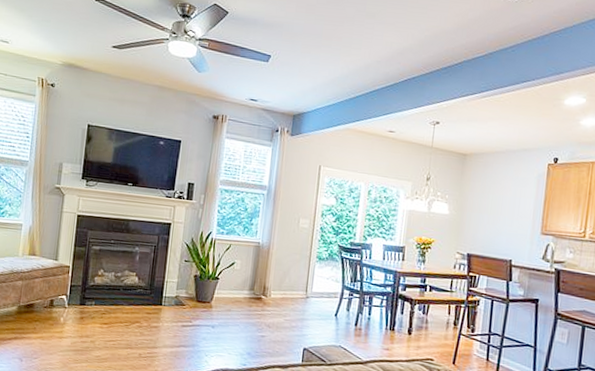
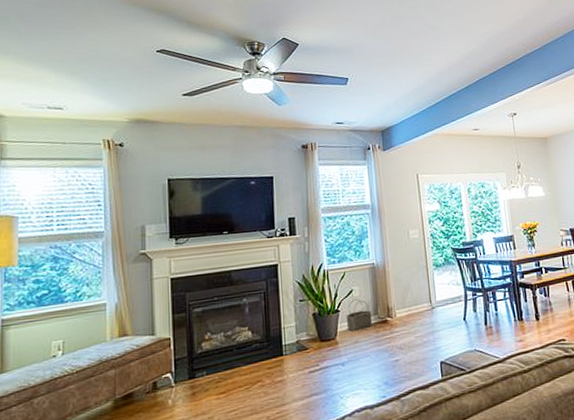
wicker basket: none [223,271,249,301] -> present [346,299,373,331]

